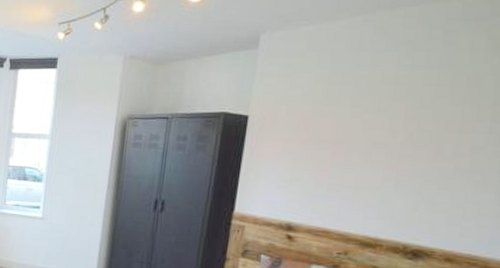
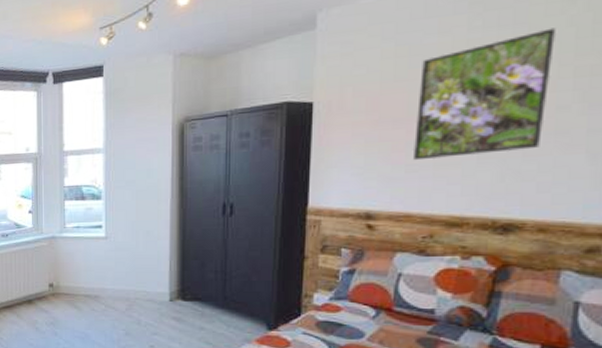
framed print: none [336,74,478,183] -> present [414,27,556,161]

